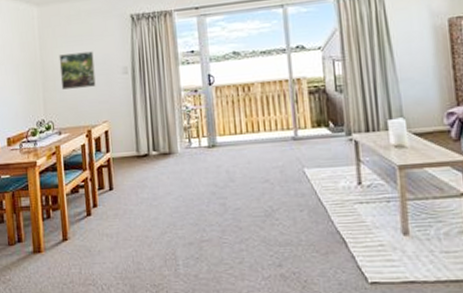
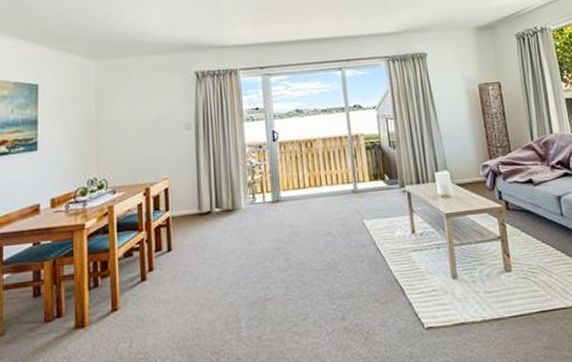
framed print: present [59,51,97,90] -> none [116,107,158,146]

